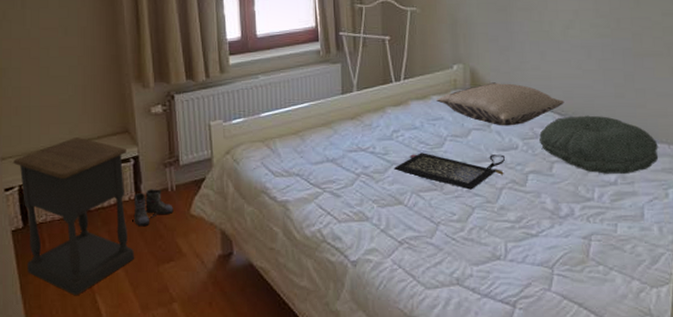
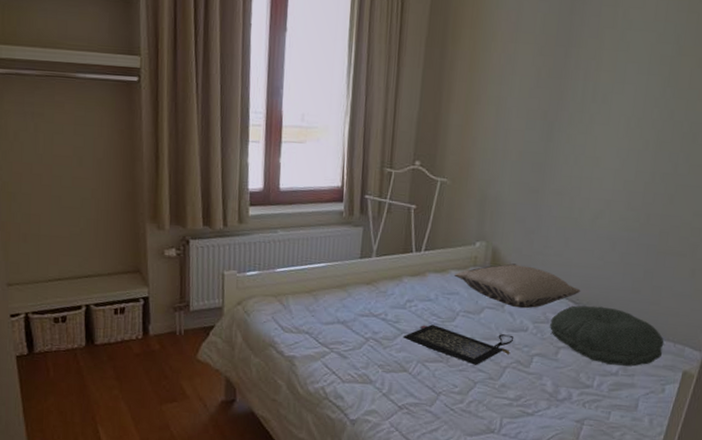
nightstand: present [13,137,135,295] -> none [20,271,139,423]
boots: present [133,189,173,226] -> none [139,330,180,365]

